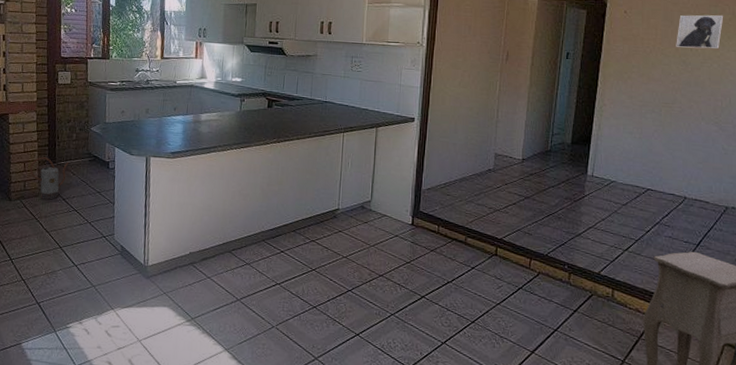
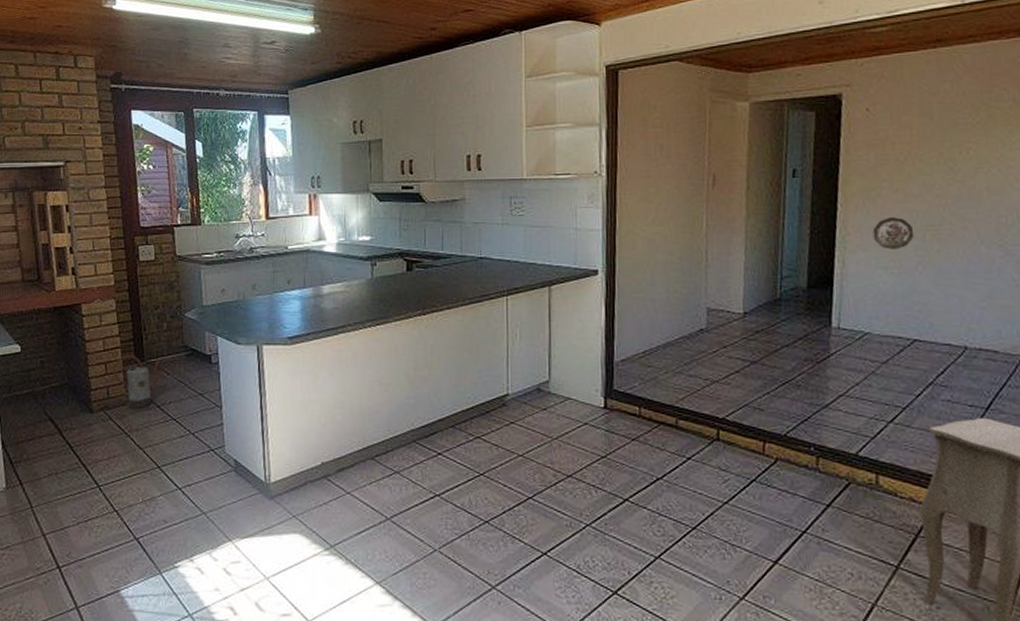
decorative plate: none [623,95,653,120] -> present [872,217,914,250]
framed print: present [676,15,724,49] -> none [938,102,1002,150]

